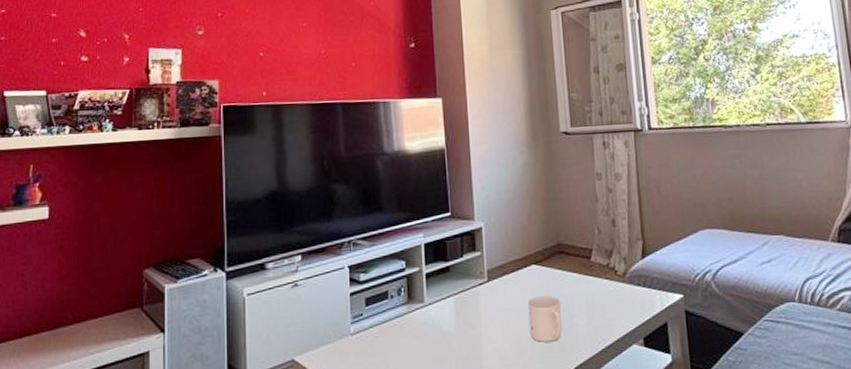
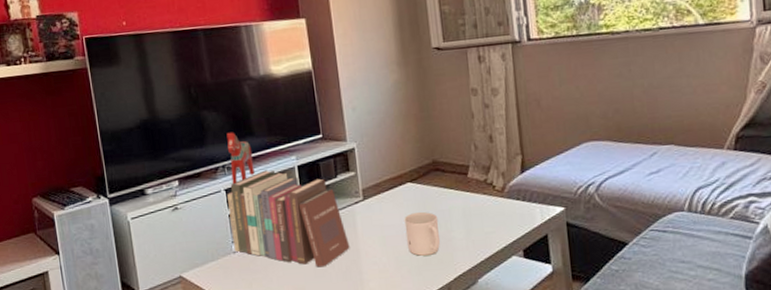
books: none [350,247,472,353] -> present [227,170,350,268]
decorative figurine: none [355,206,381,260] -> present [226,132,255,184]

